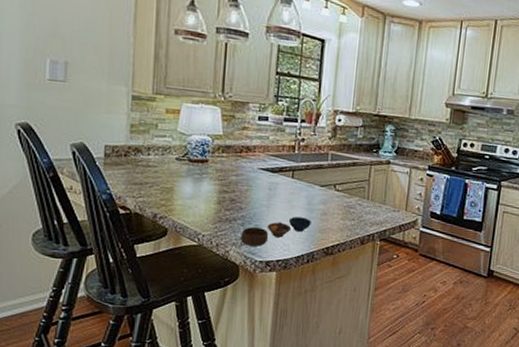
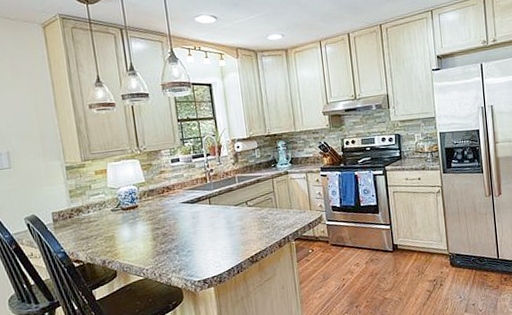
bowl: present [239,216,312,246] -> none [177,235,234,270]

